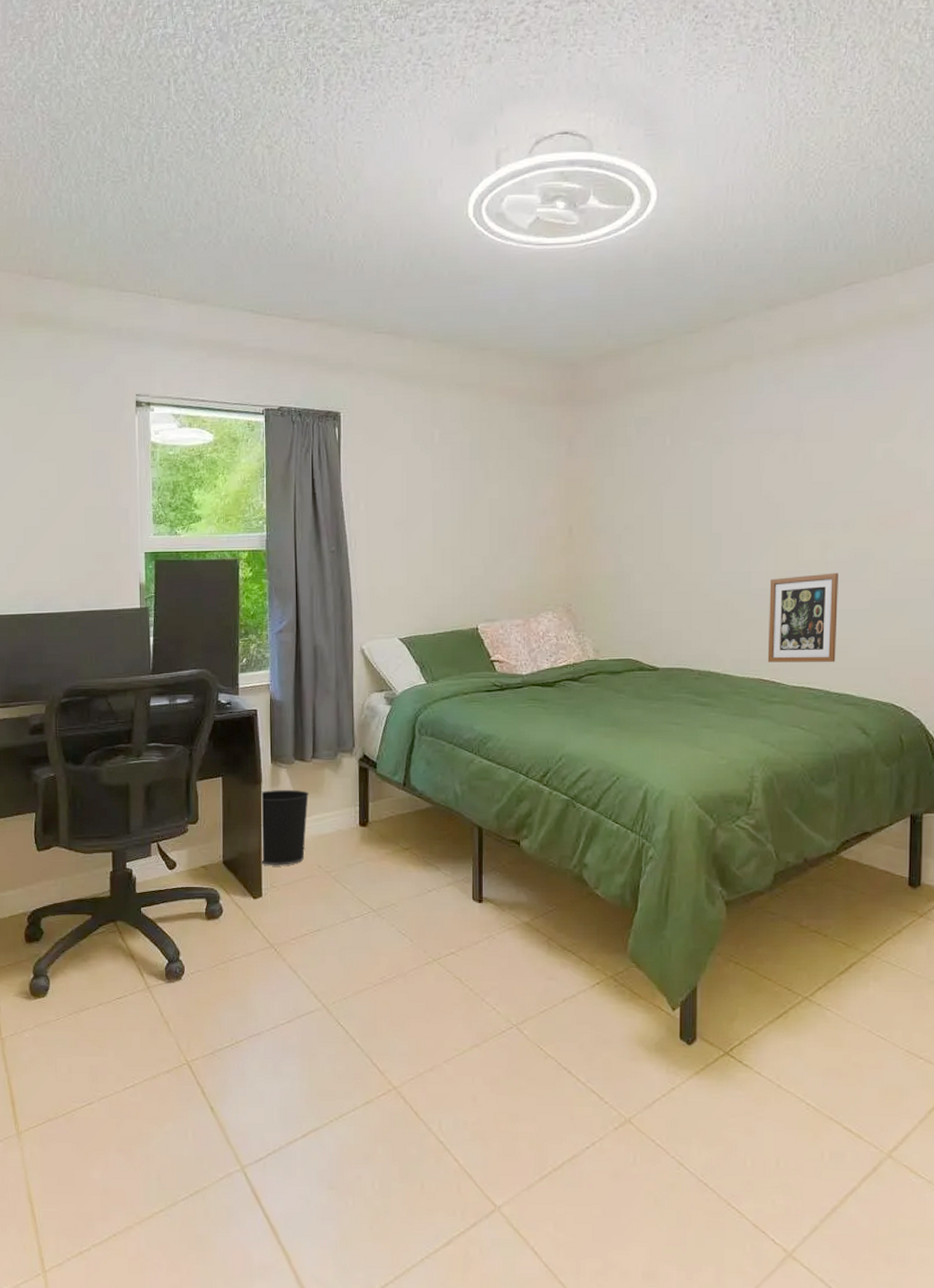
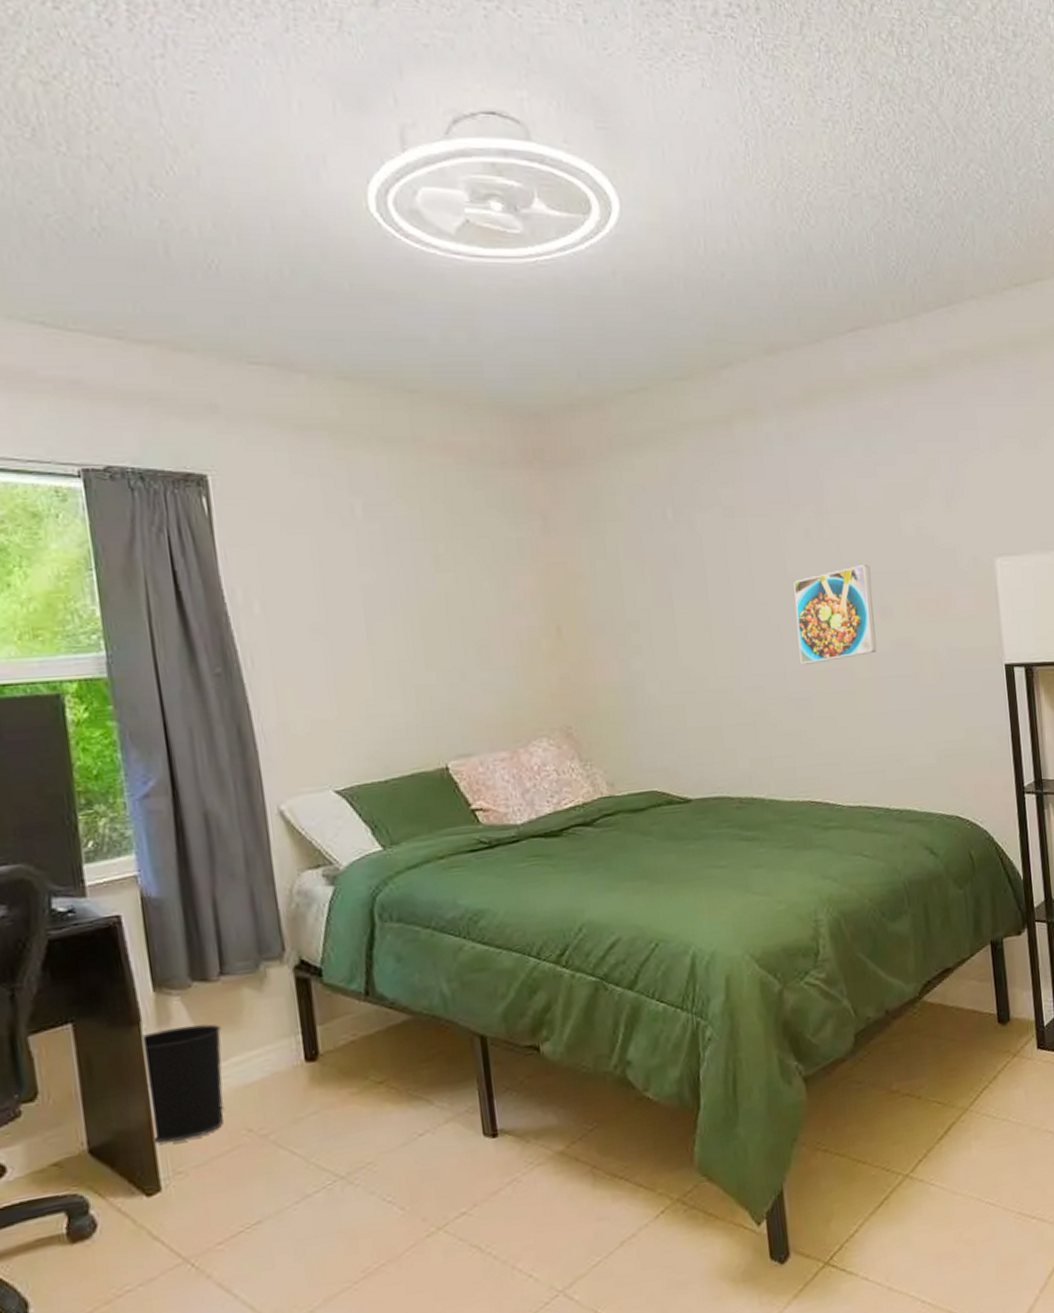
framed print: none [765,485,837,566] -> present [794,565,877,665]
picture frame: present [767,573,838,662] -> none [809,668,892,780]

